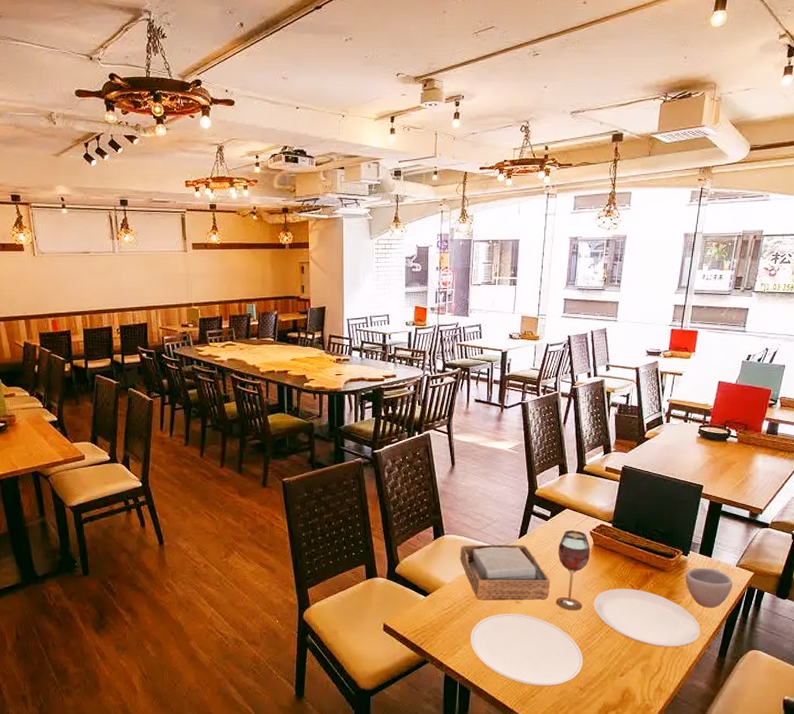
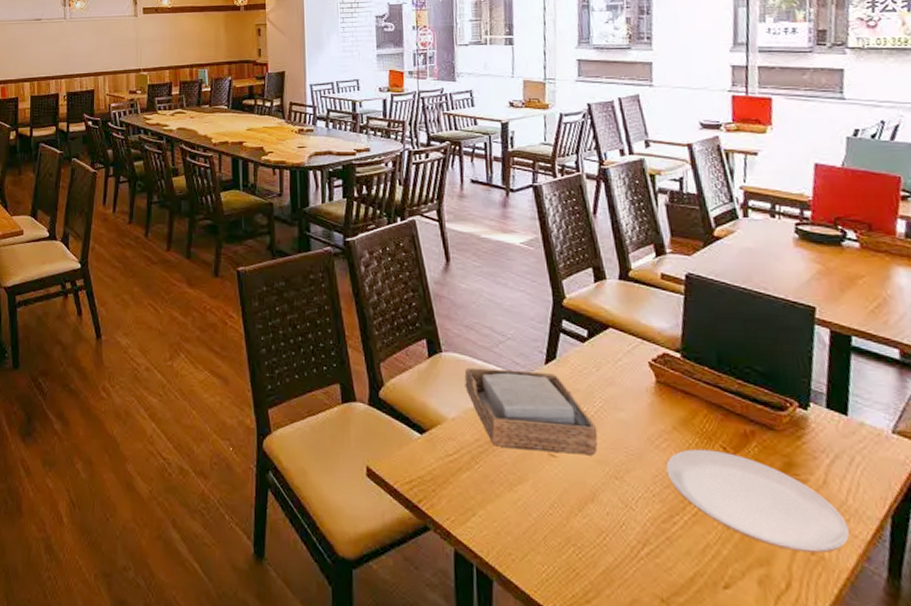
plate: present [471,613,583,687] -> none [487,469,662,590]
wineglass: present [556,530,591,611] -> none [603,358,653,477]
cup: present [685,568,733,609] -> none [808,429,893,497]

